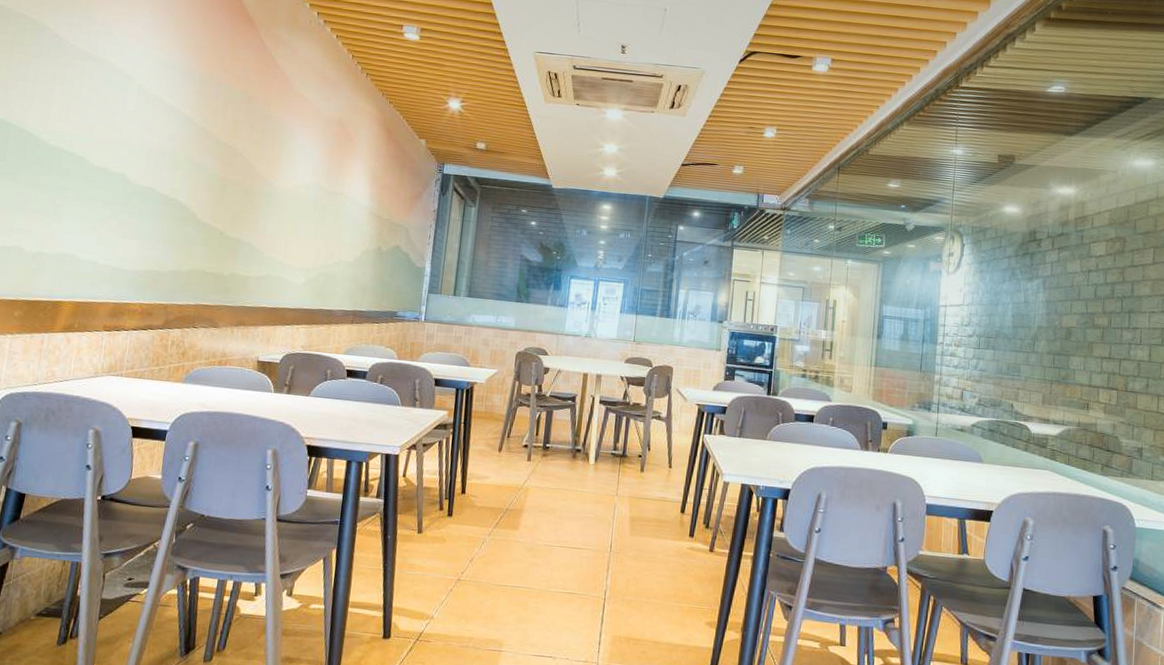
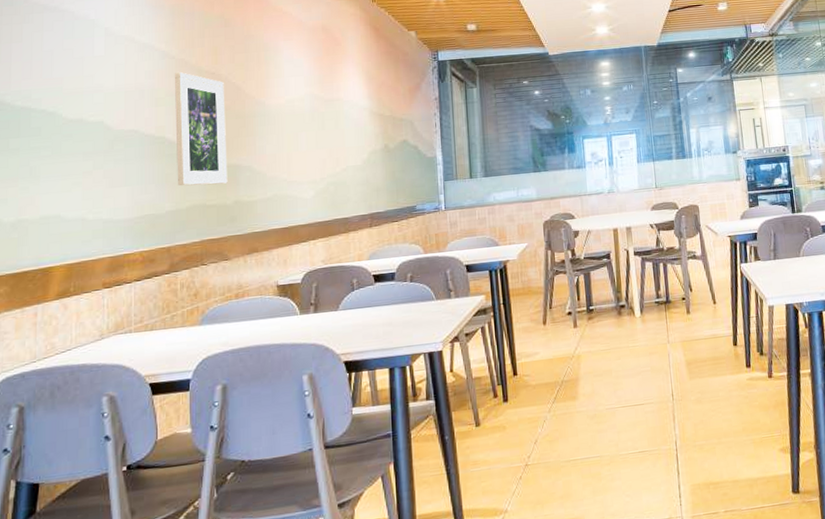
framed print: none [183,140,239,255] -> present [174,72,228,186]

